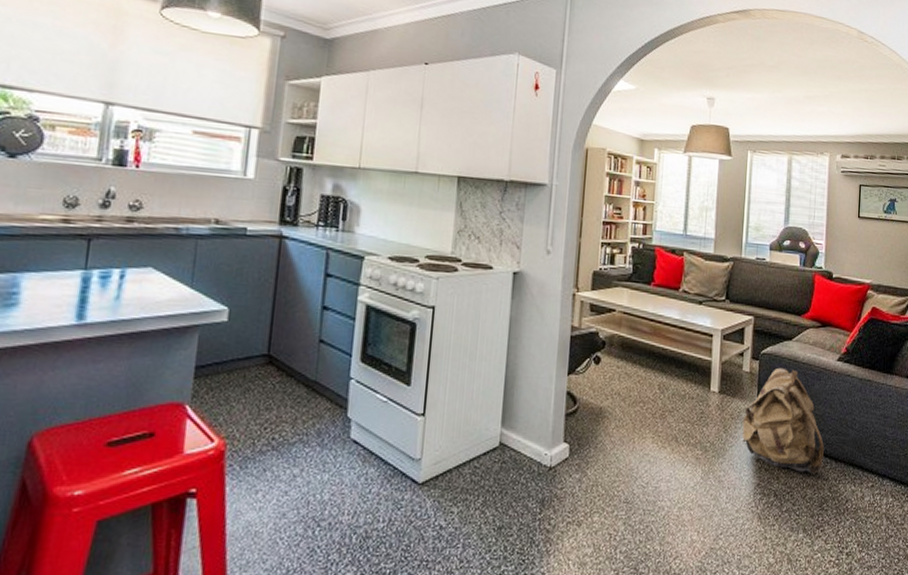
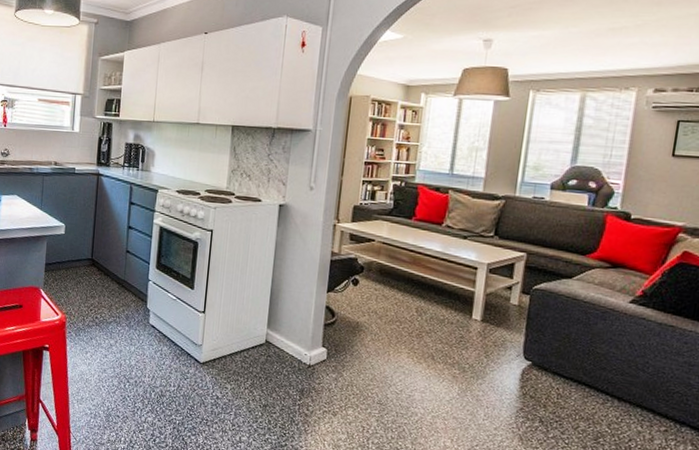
backpack: present [742,367,824,474] -> none [505,303,605,409]

